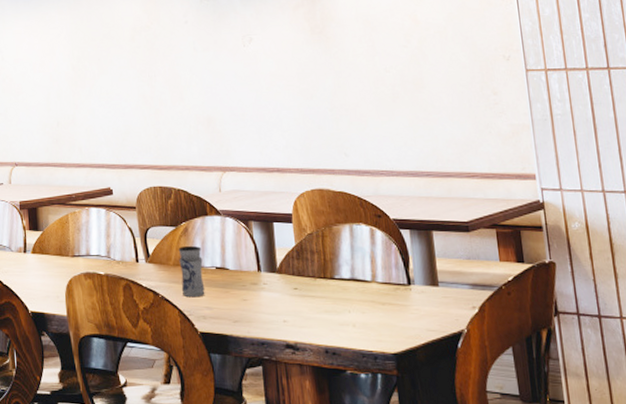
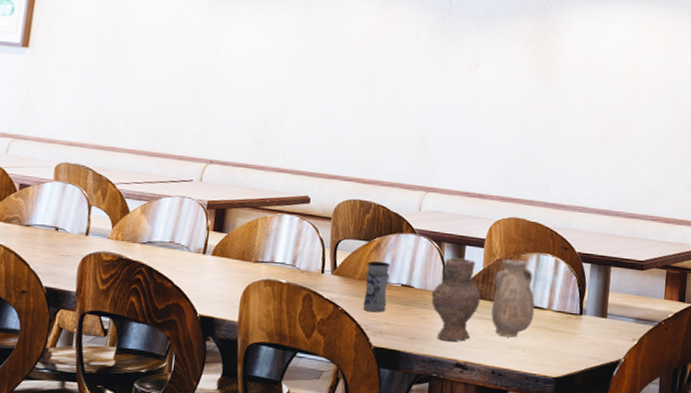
vase: none [247,231,359,323] -> present [431,257,535,342]

